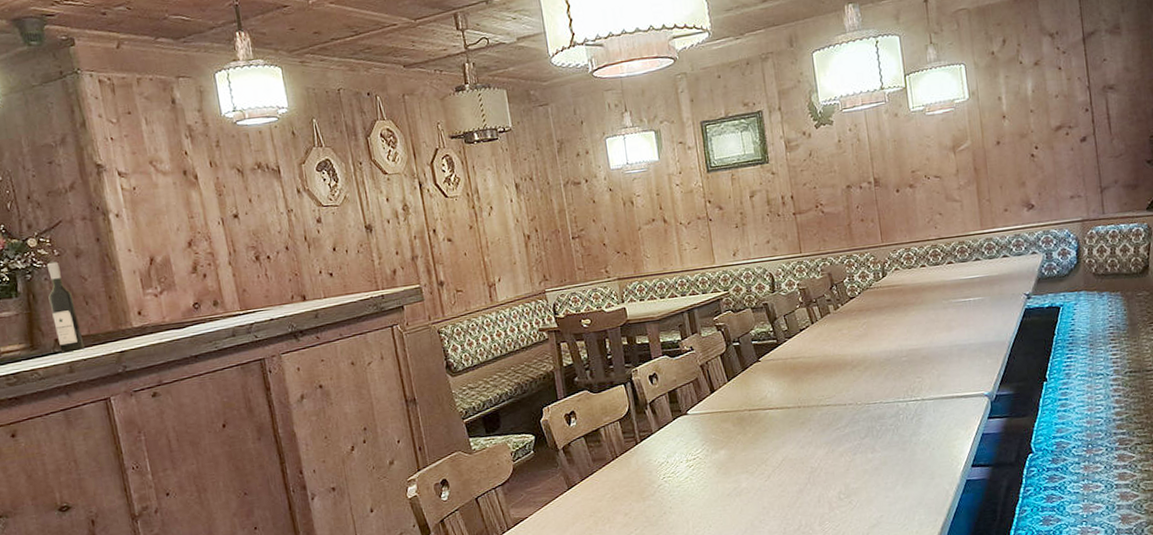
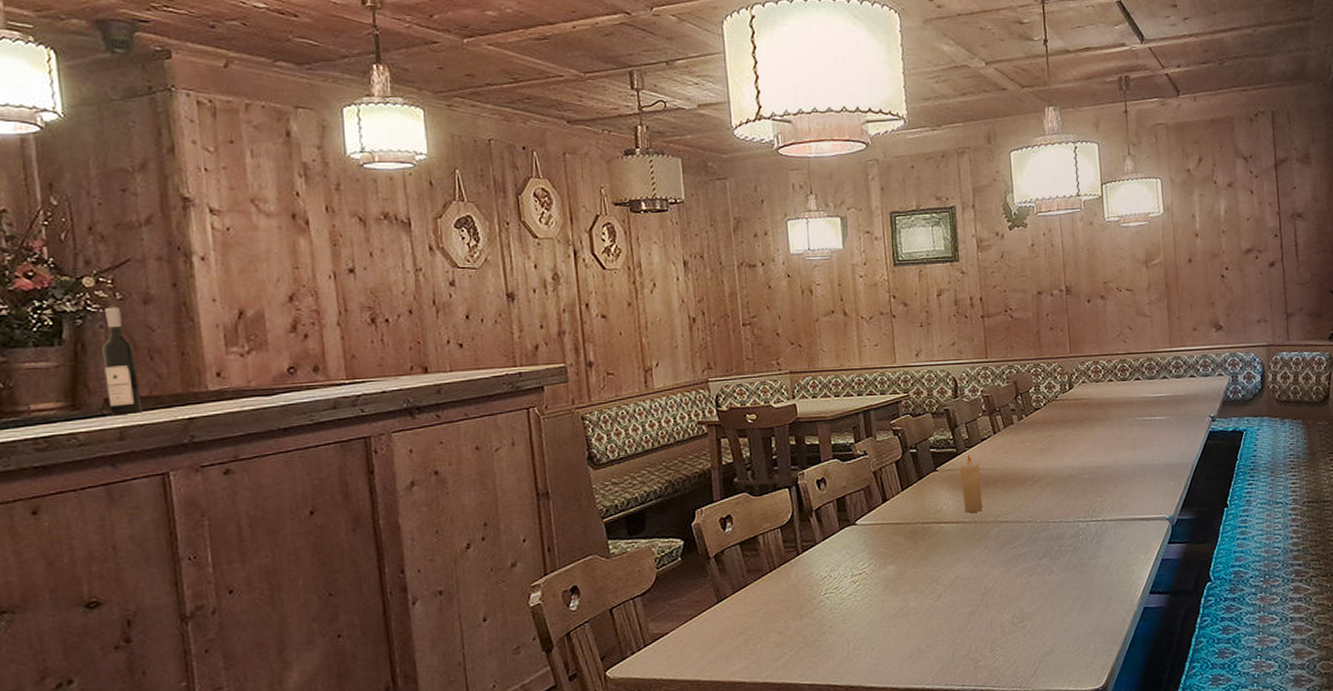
candle: none [781,344,805,399] -> present [960,454,983,513]

